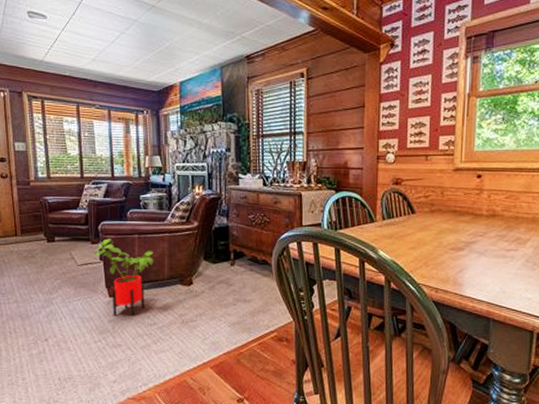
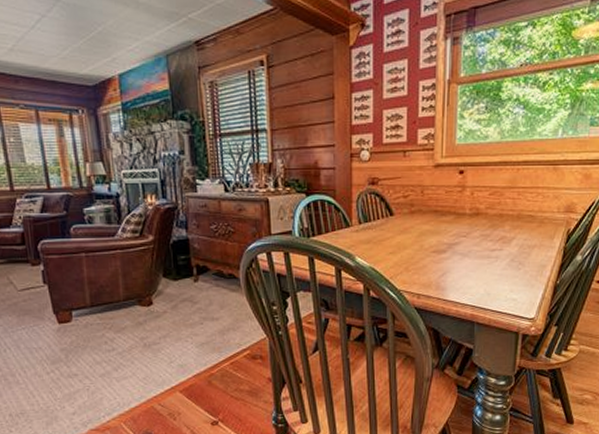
house plant: present [94,238,153,317] -> none [35,259,106,344]

